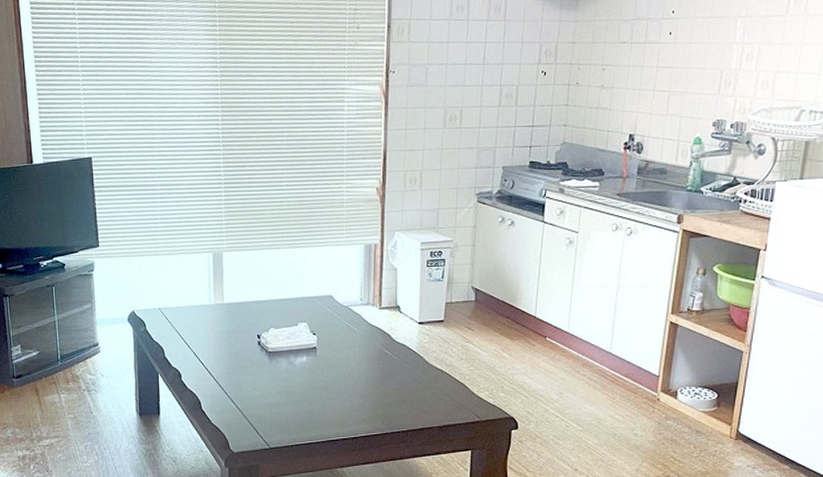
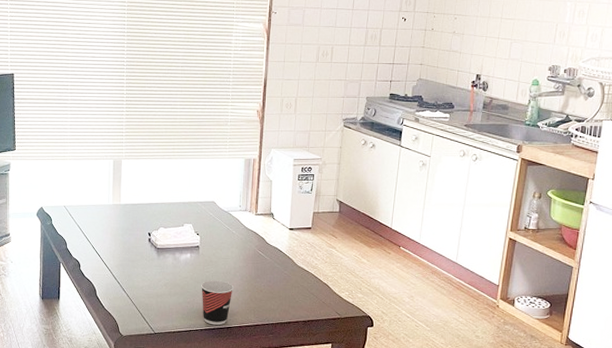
cup: none [320,385,359,436] -> present [201,280,234,325]

